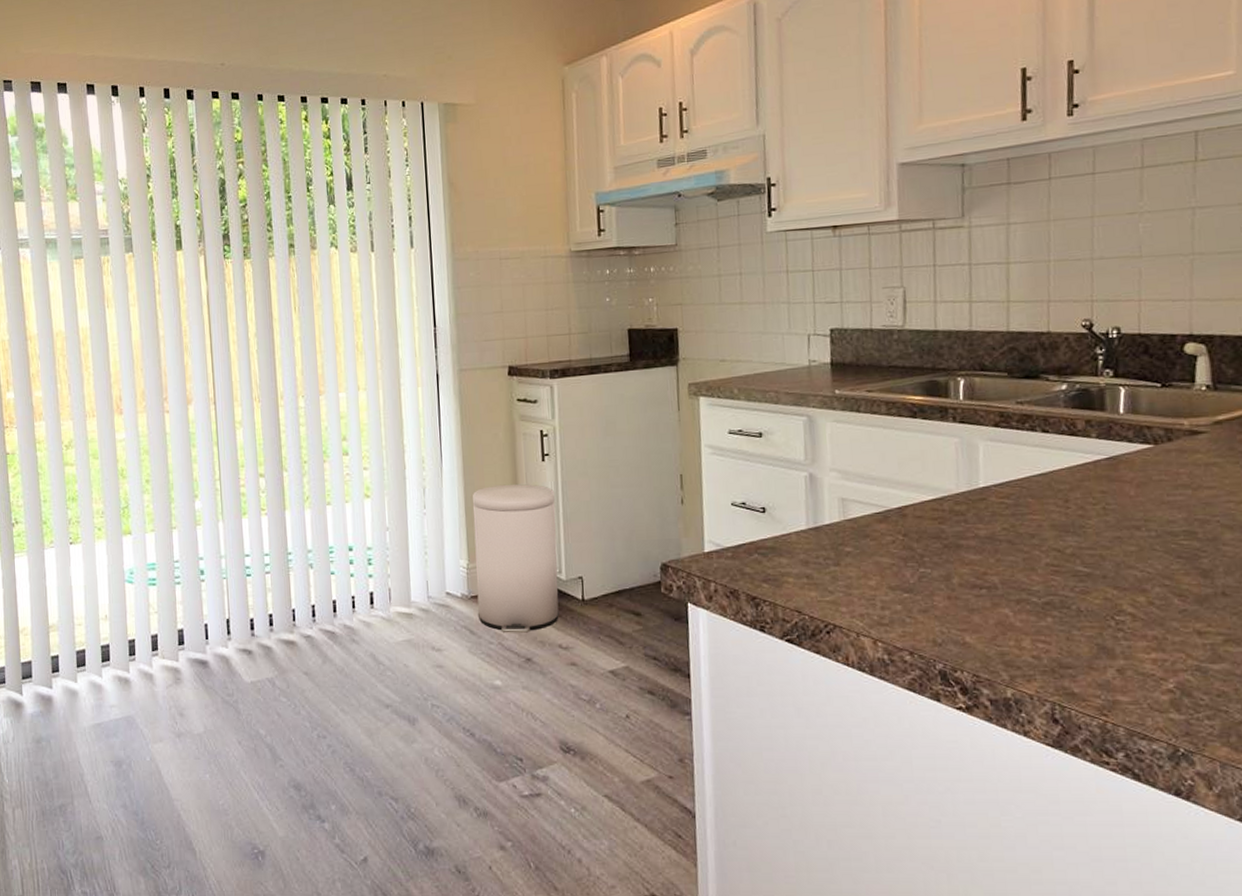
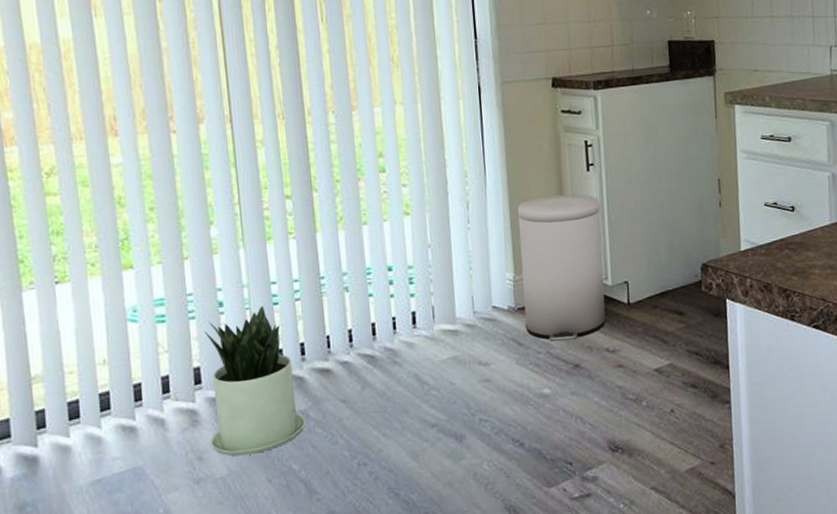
planter: none [188,576,273,716] -> present [204,305,306,456]

